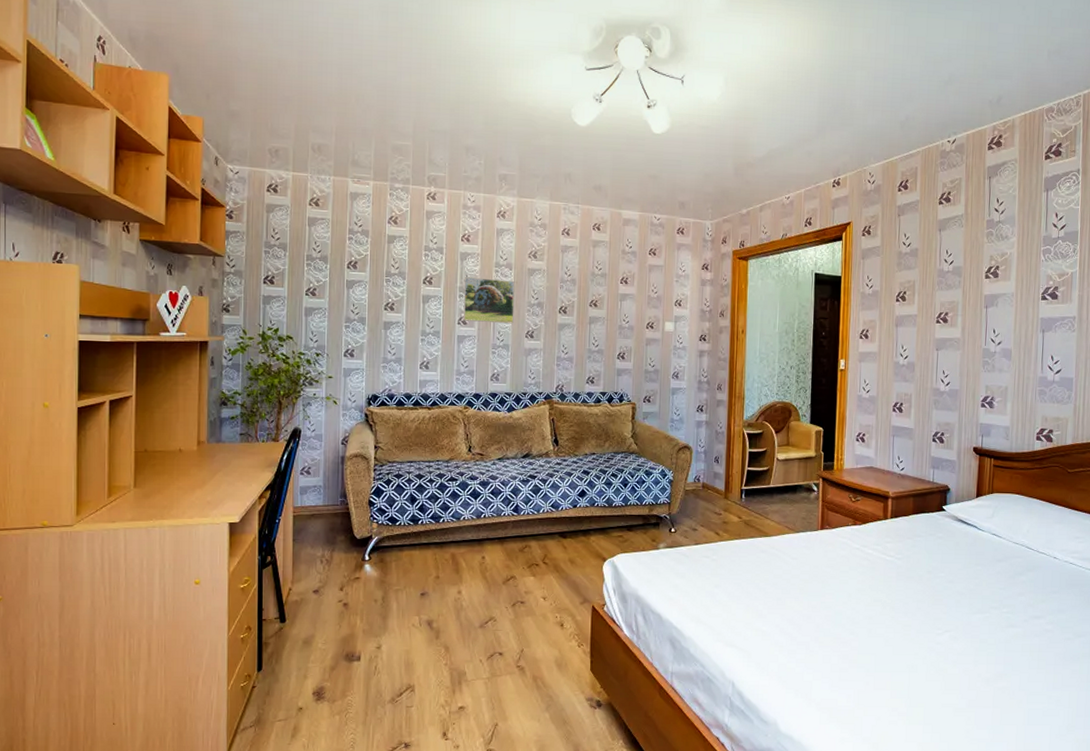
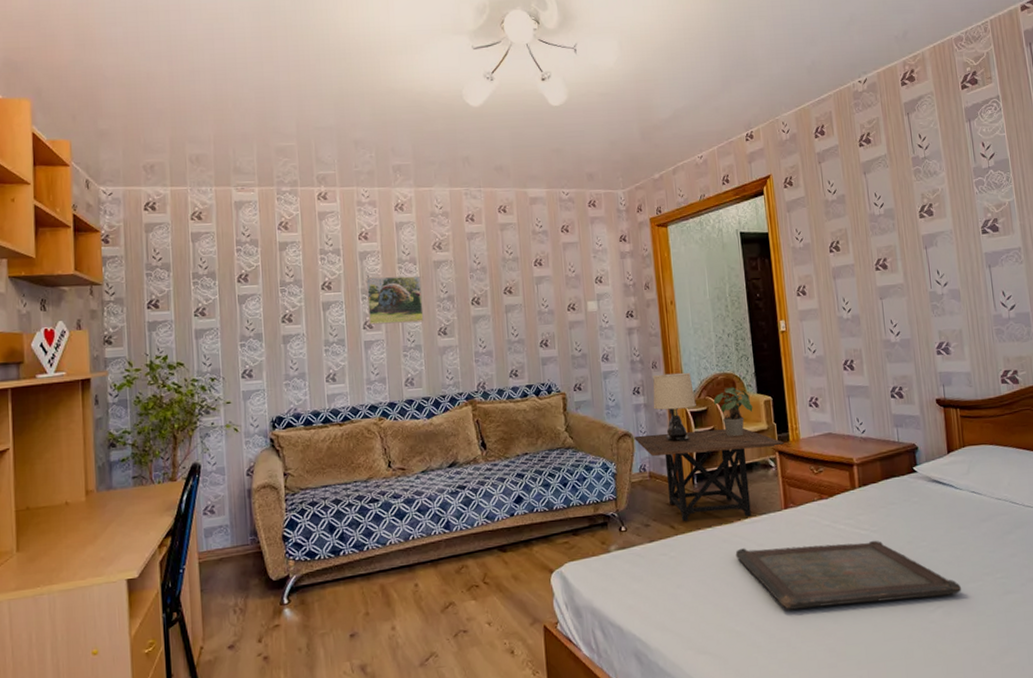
side table: none [693,449,828,533] -> present [634,428,784,522]
table lamp: none [713,396,753,459] -> present [653,372,696,442]
potted plant: none [769,415,805,460] -> present [713,387,753,436]
serving tray: none [770,559,970,622] -> present [735,540,962,610]

